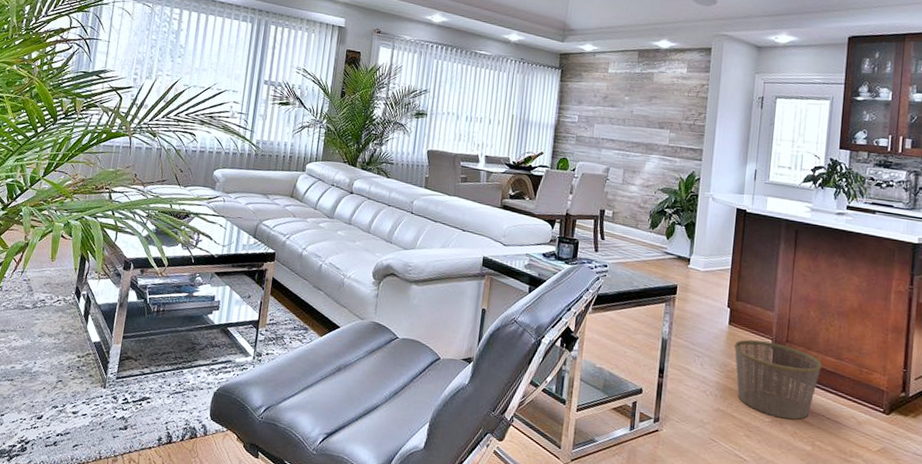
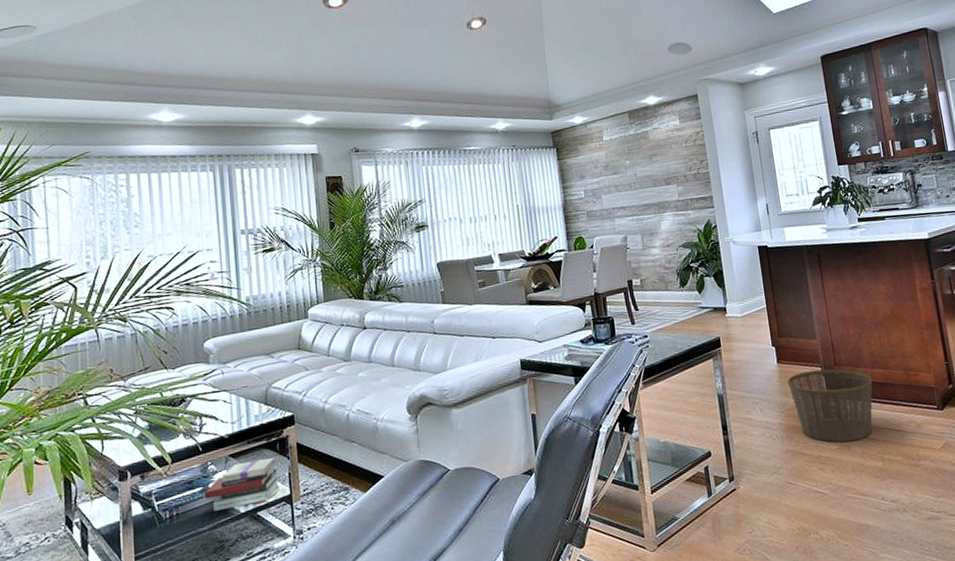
books: none [188,281,253,322] -> present [204,456,281,512]

